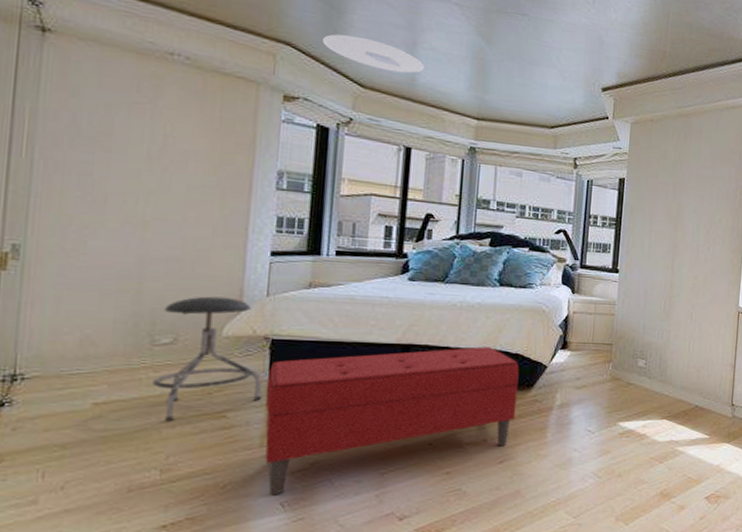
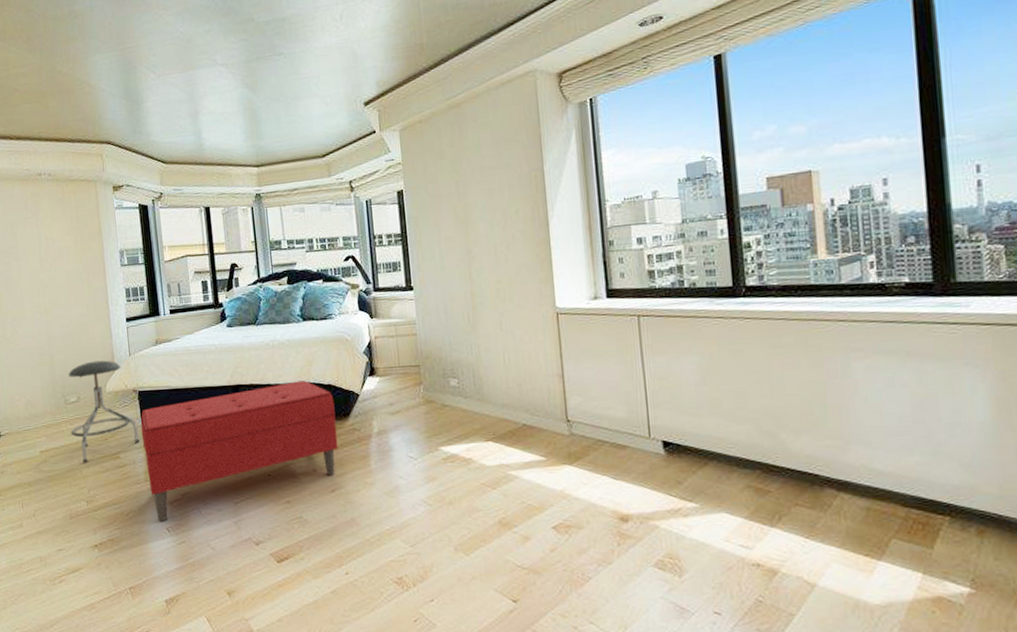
ceiling light: present [323,34,424,74] -> none [131,119,207,144]

